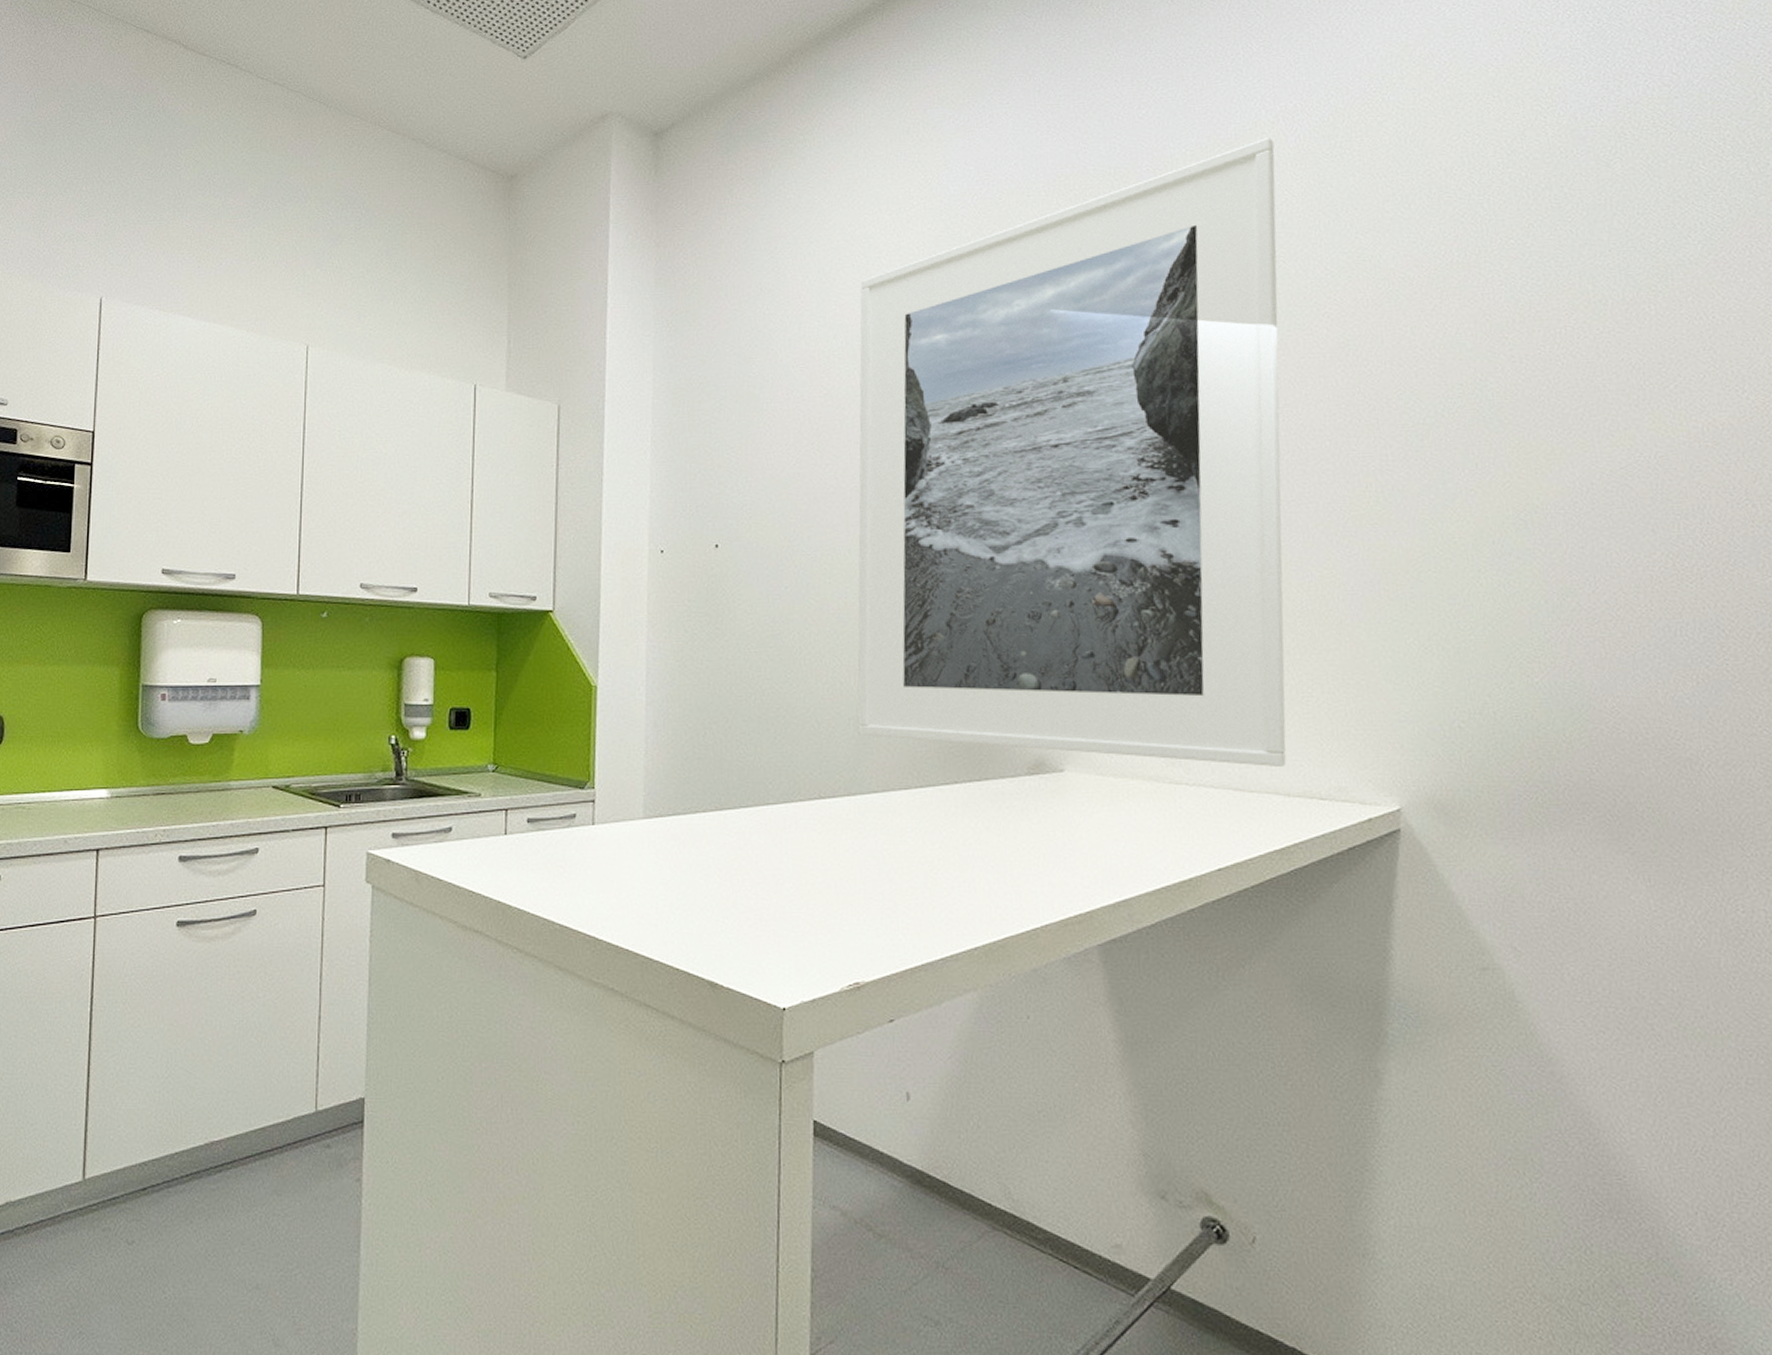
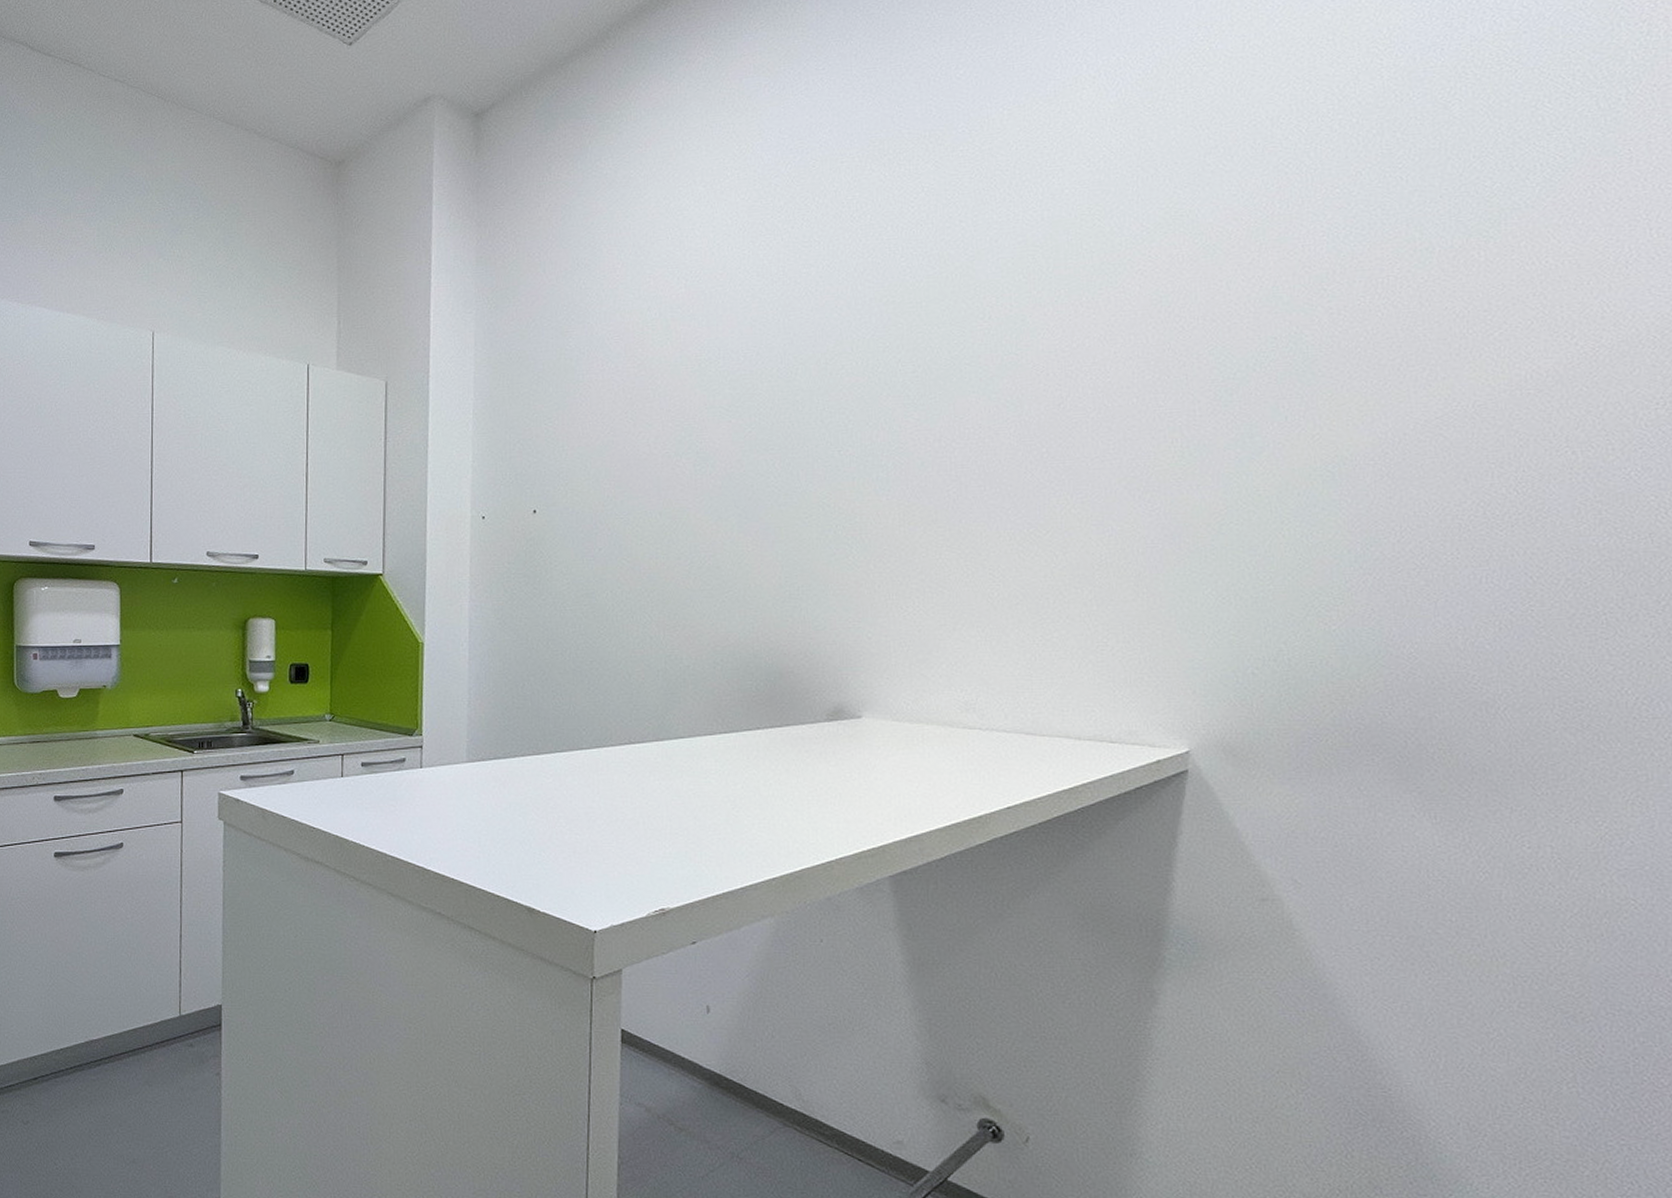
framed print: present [857,138,1287,767] -> none [666,93,1095,712]

